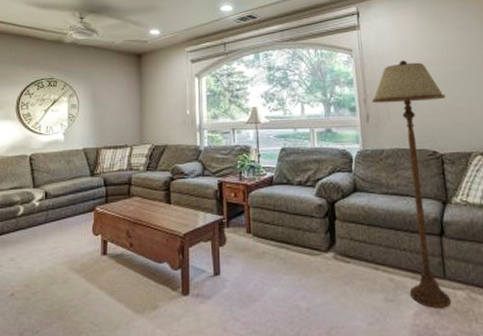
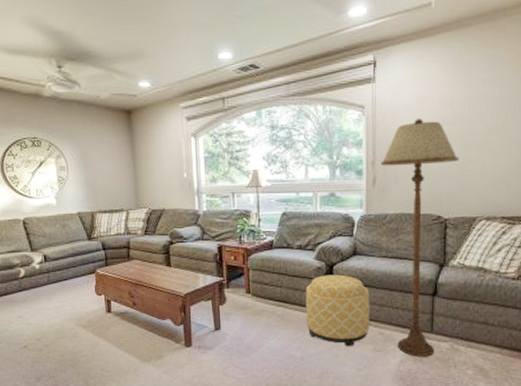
ottoman: none [307,212,378,295] -> present [305,274,370,346]

